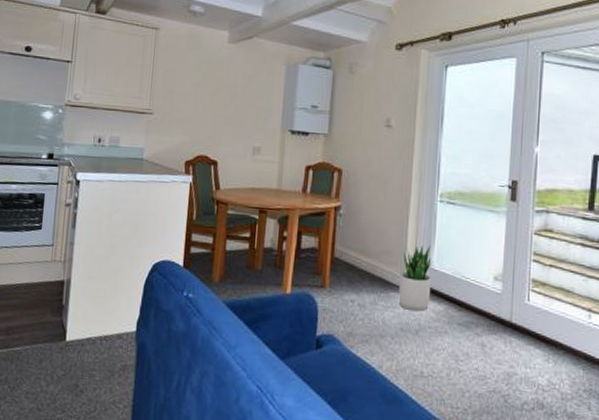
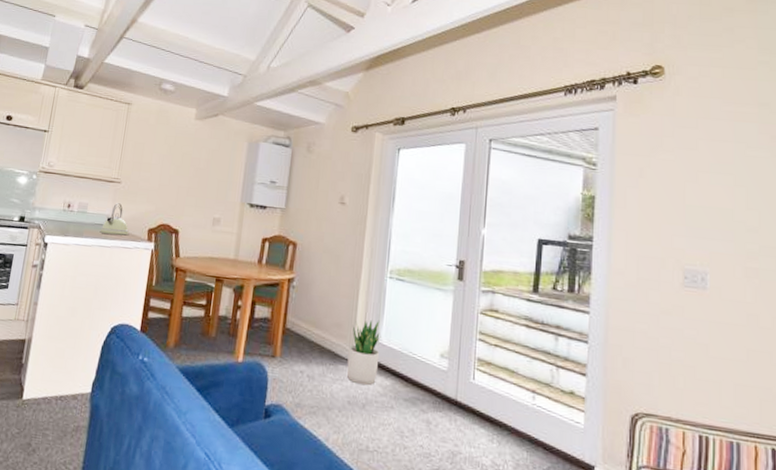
kettle: none [134,135,166,169] -> present [99,203,129,236]

